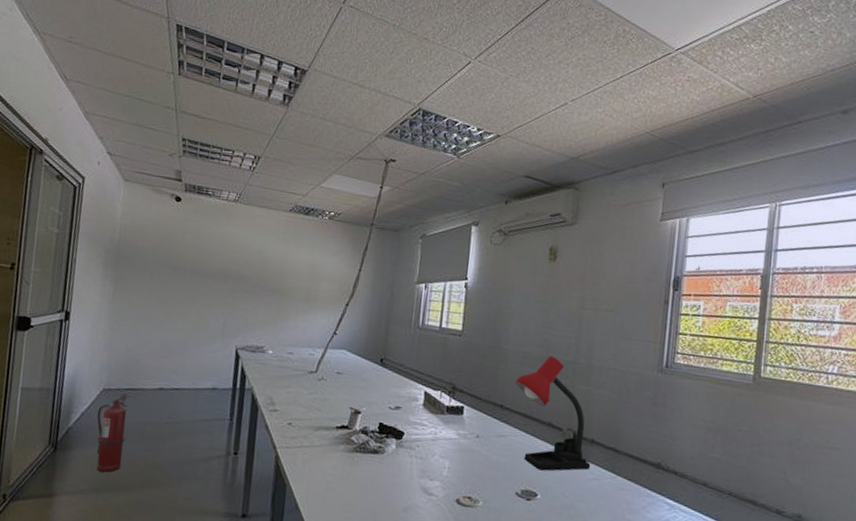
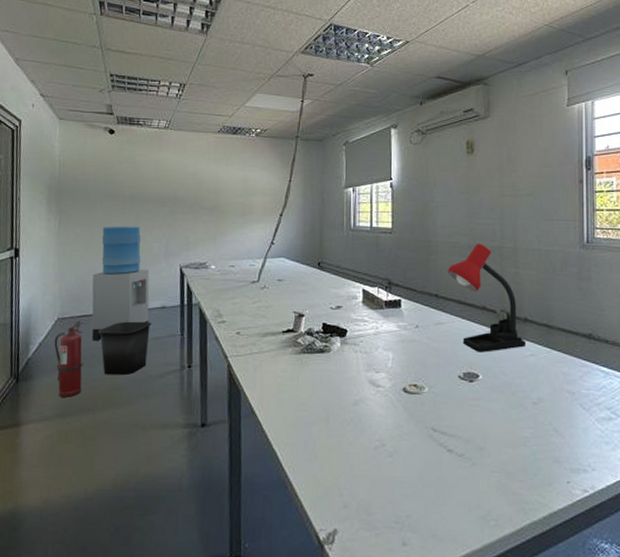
water cooler: none [136,298,203,417] -> present [92,226,150,342]
waste bin: none [144,399,201,455] -> present [98,321,152,375]

